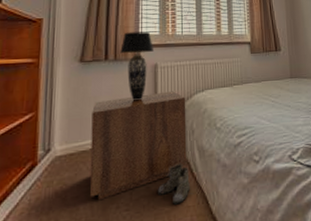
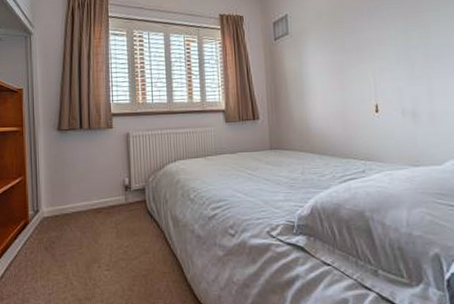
nightstand: present [89,91,187,201] -> none [71,160,162,259]
table lamp: present [120,31,155,101] -> none [93,100,126,169]
boots: present [157,163,194,205] -> none [134,231,169,270]

